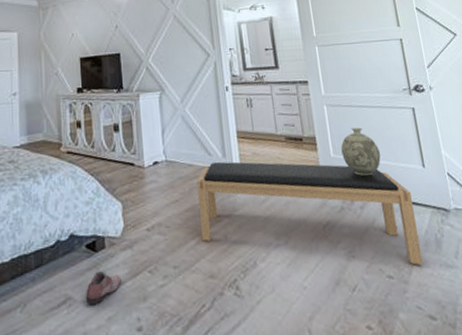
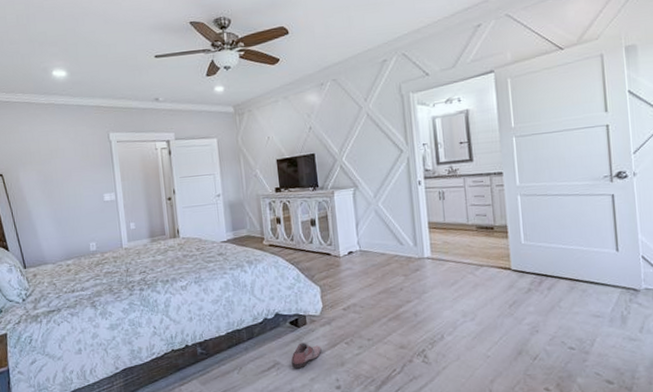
bench: present [197,161,423,265] -> none [389,250,606,338]
decorative vase: present [341,127,381,177] -> none [532,215,573,261]

